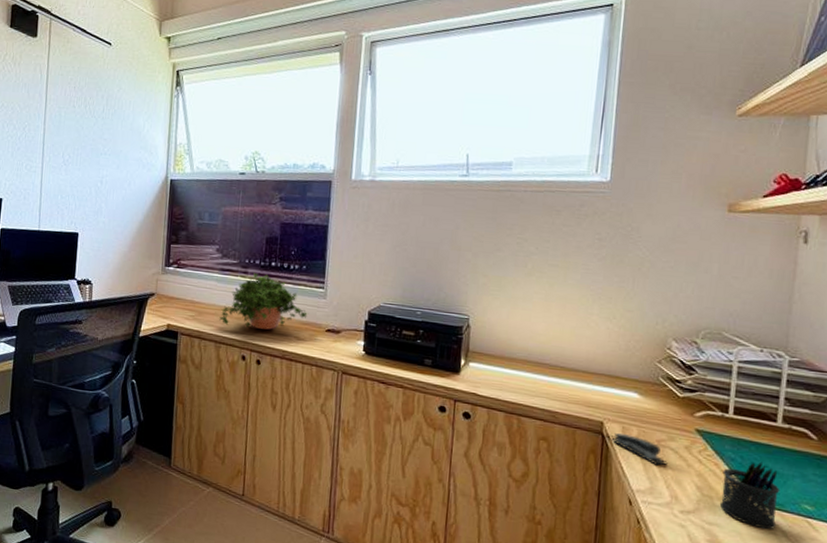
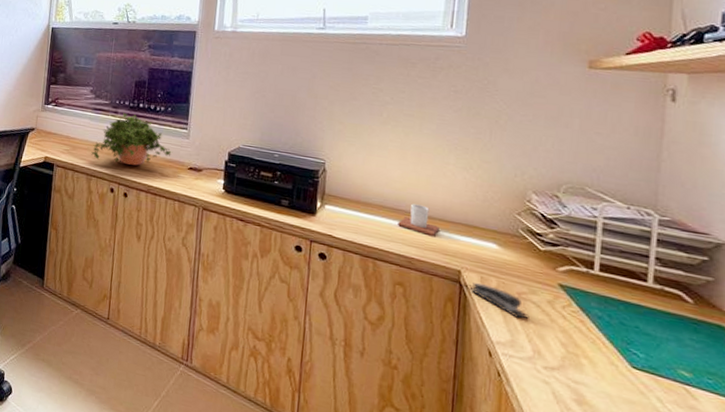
mug: none [542,357,583,388] -> present [398,203,439,236]
pen holder: present [719,461,780,530] -> none [586,322,653,394]

